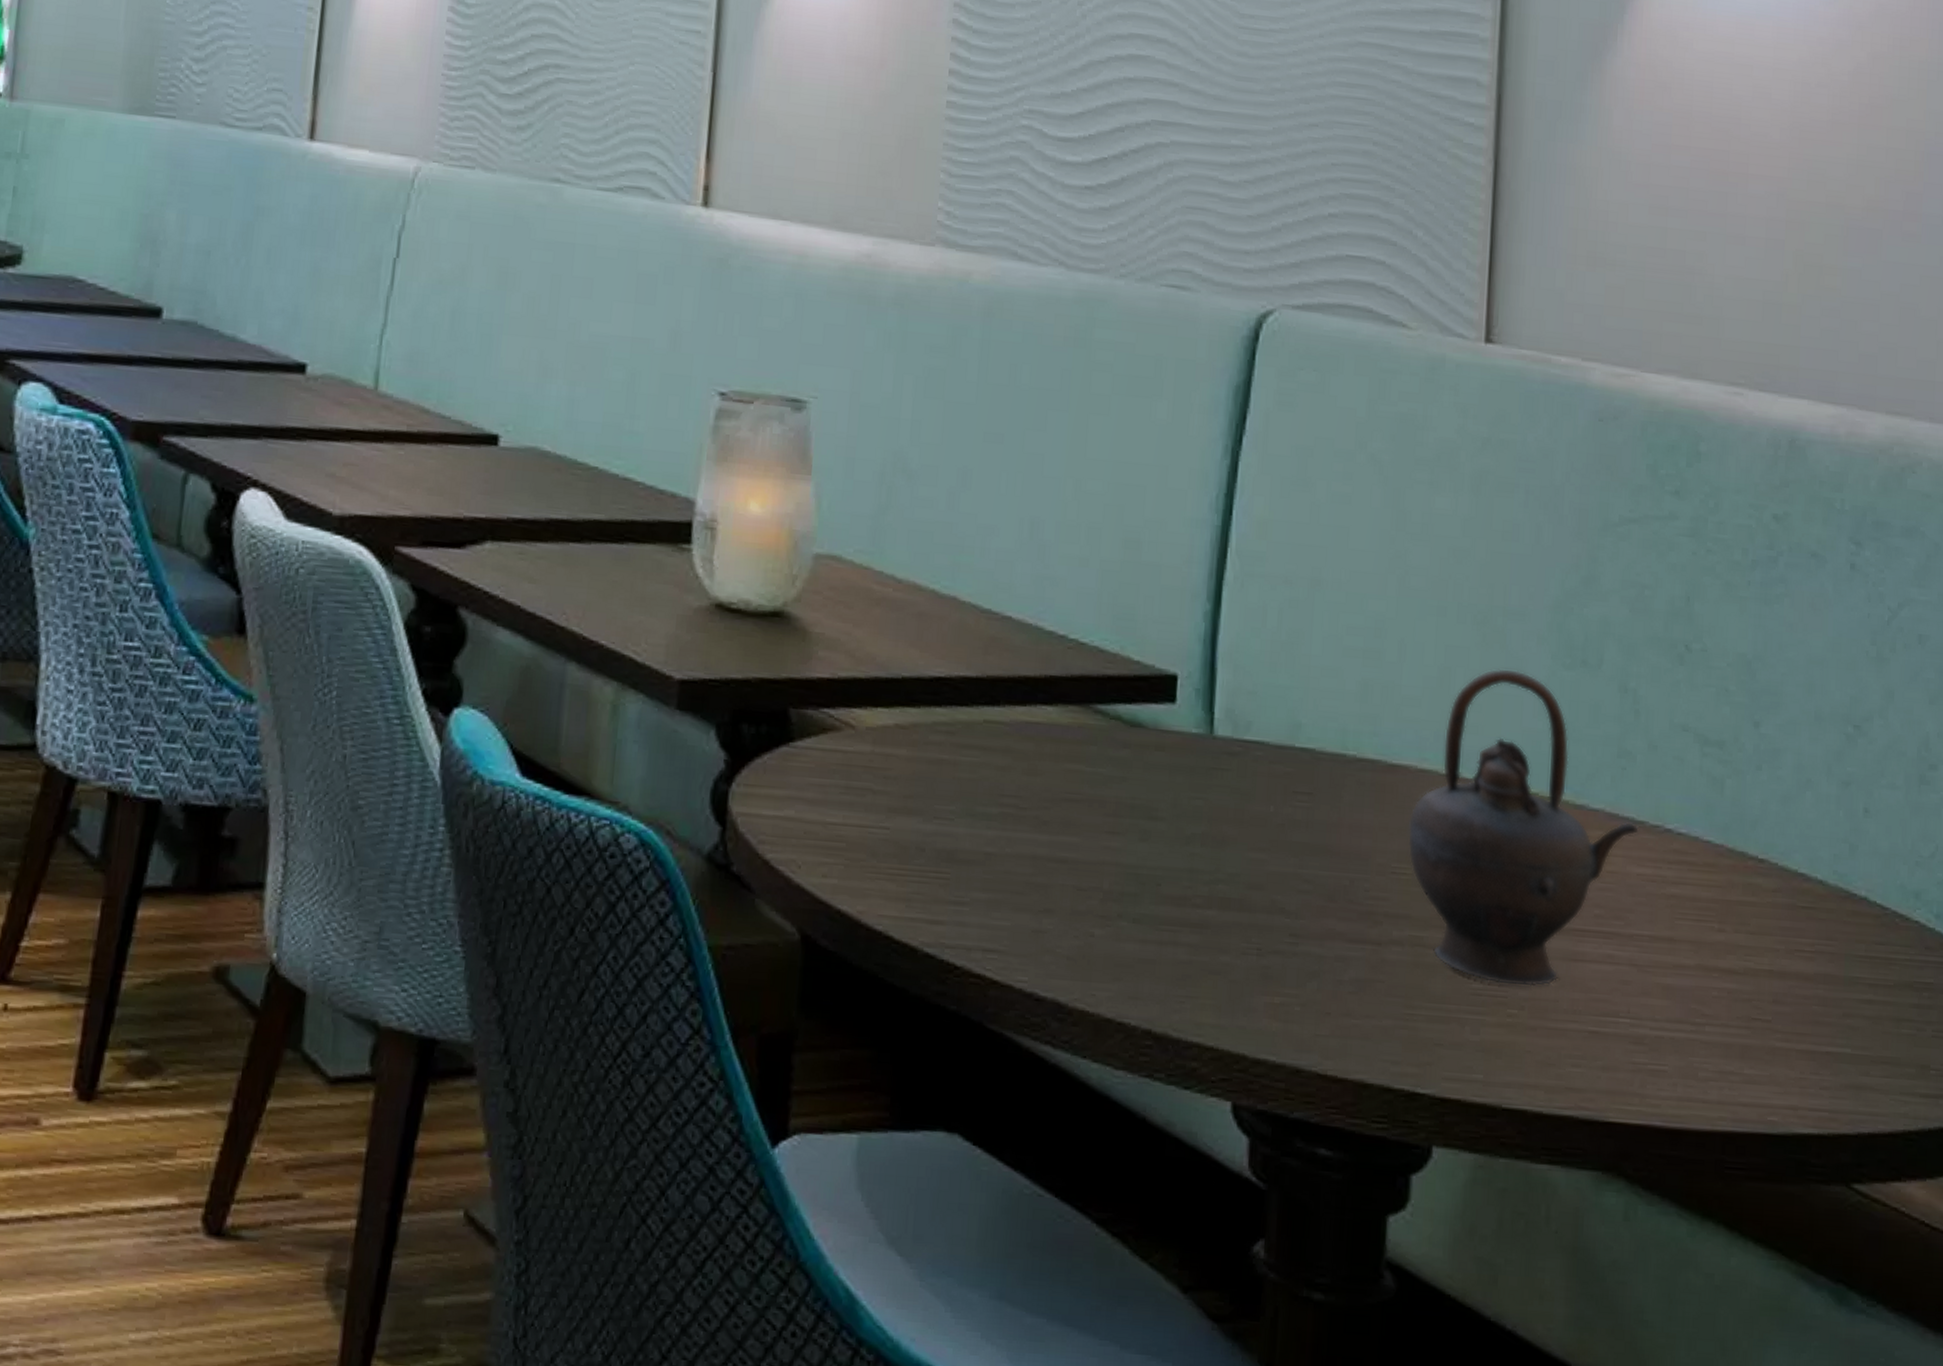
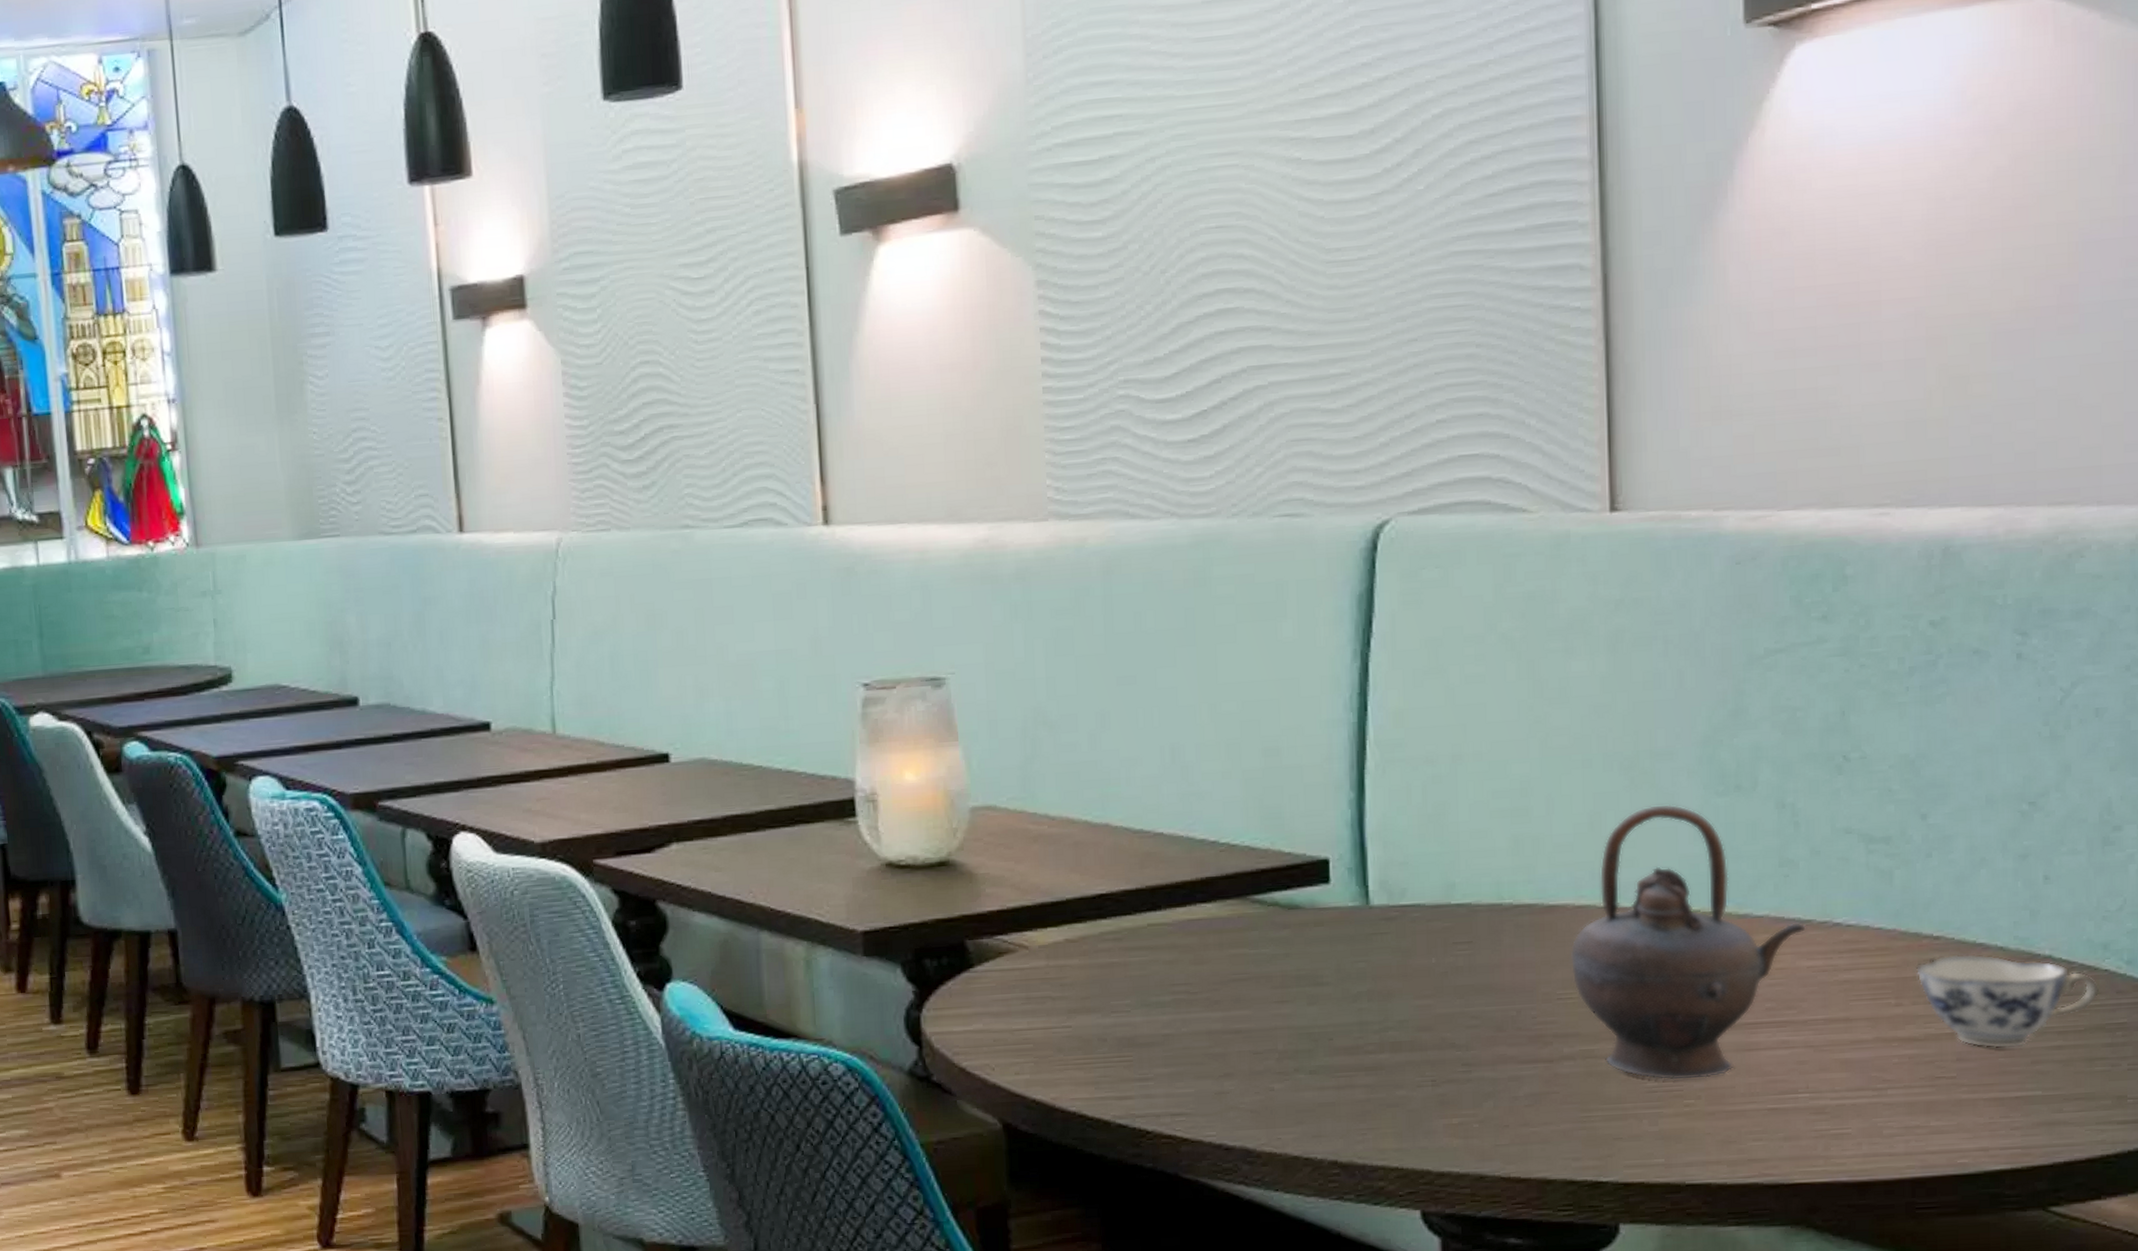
teacup: none [1739,881,1910,996] -> present [1915,953,2100,1049]

